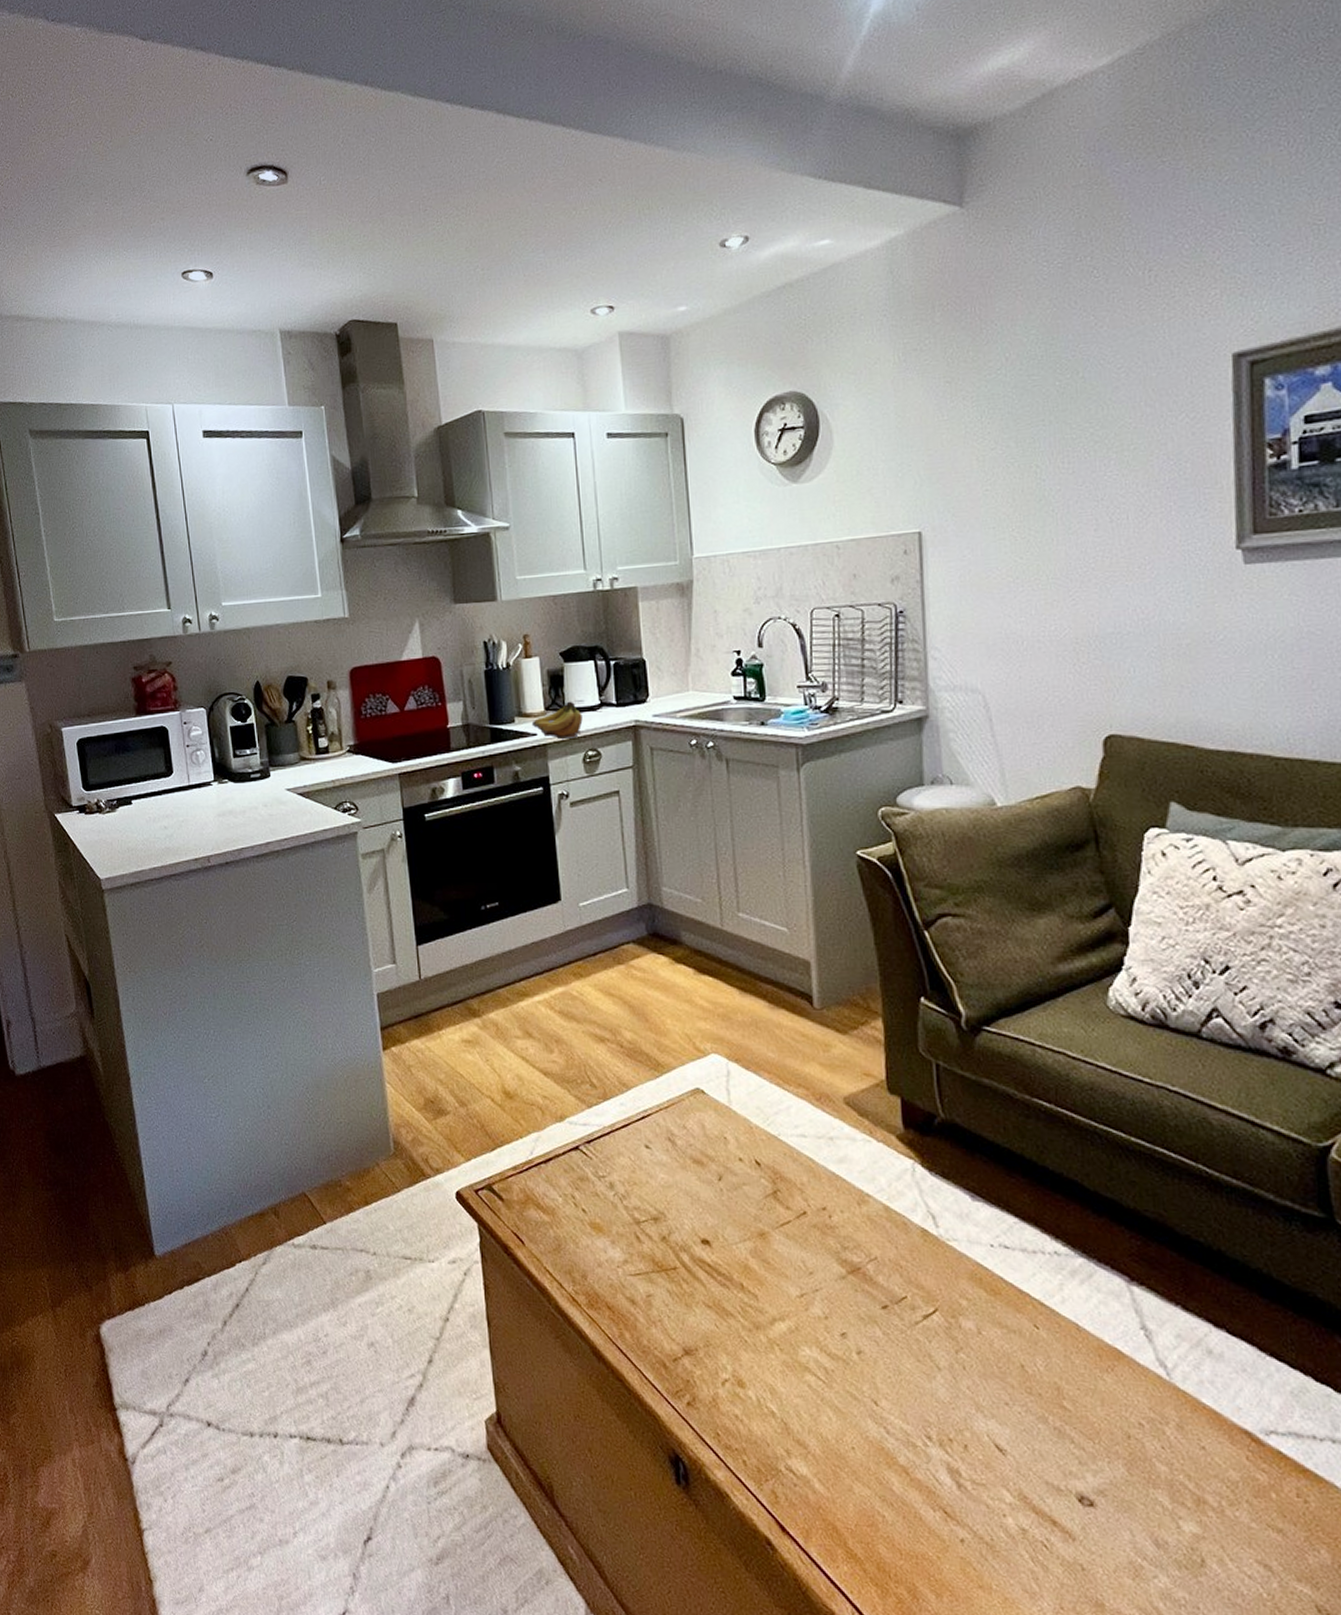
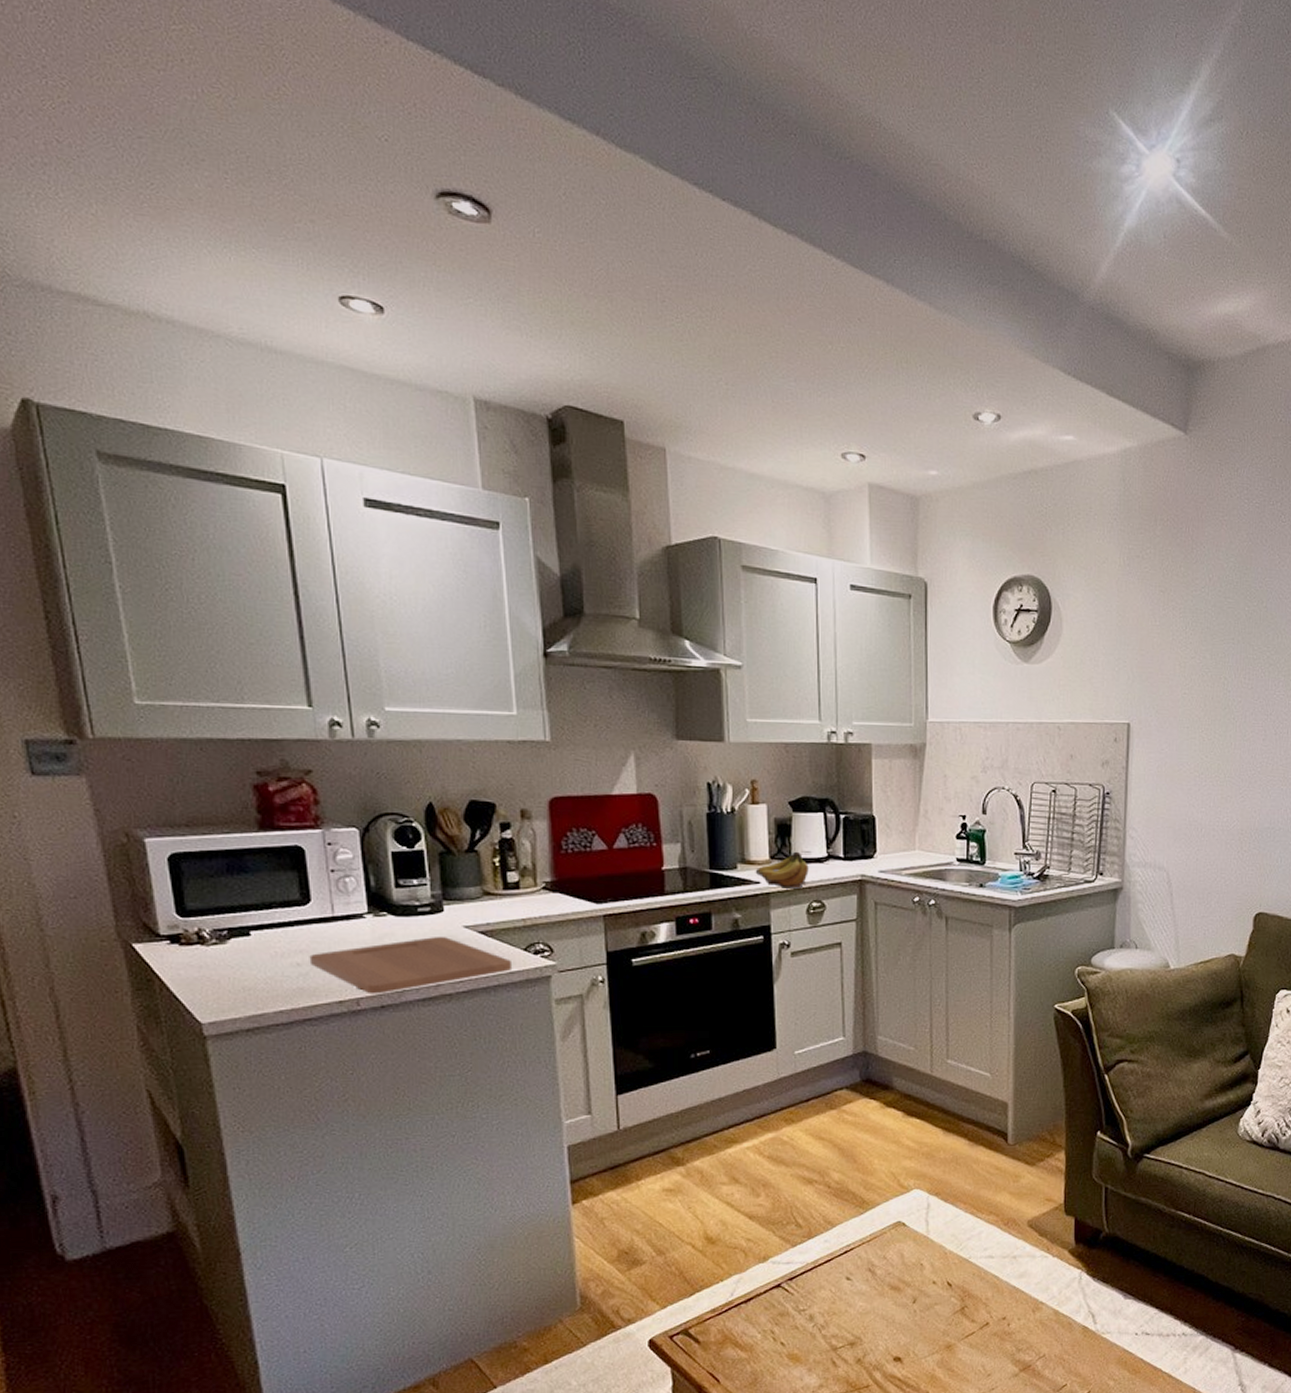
cutting board: none [173,800,326,852] -> present [309,937,513,994]

